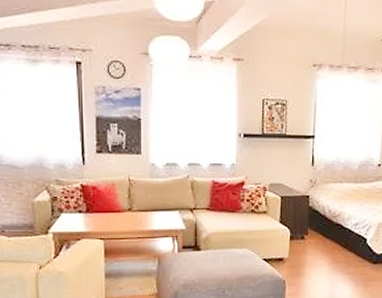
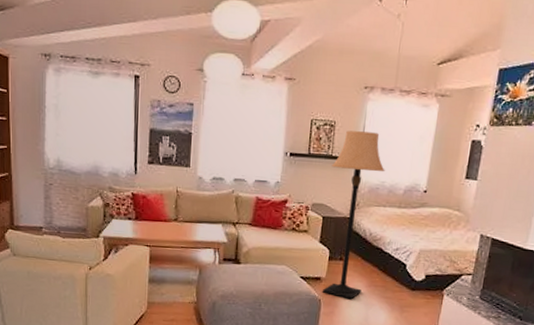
lamp: none [286,109,339,278] -> present [323,131,385,300]

